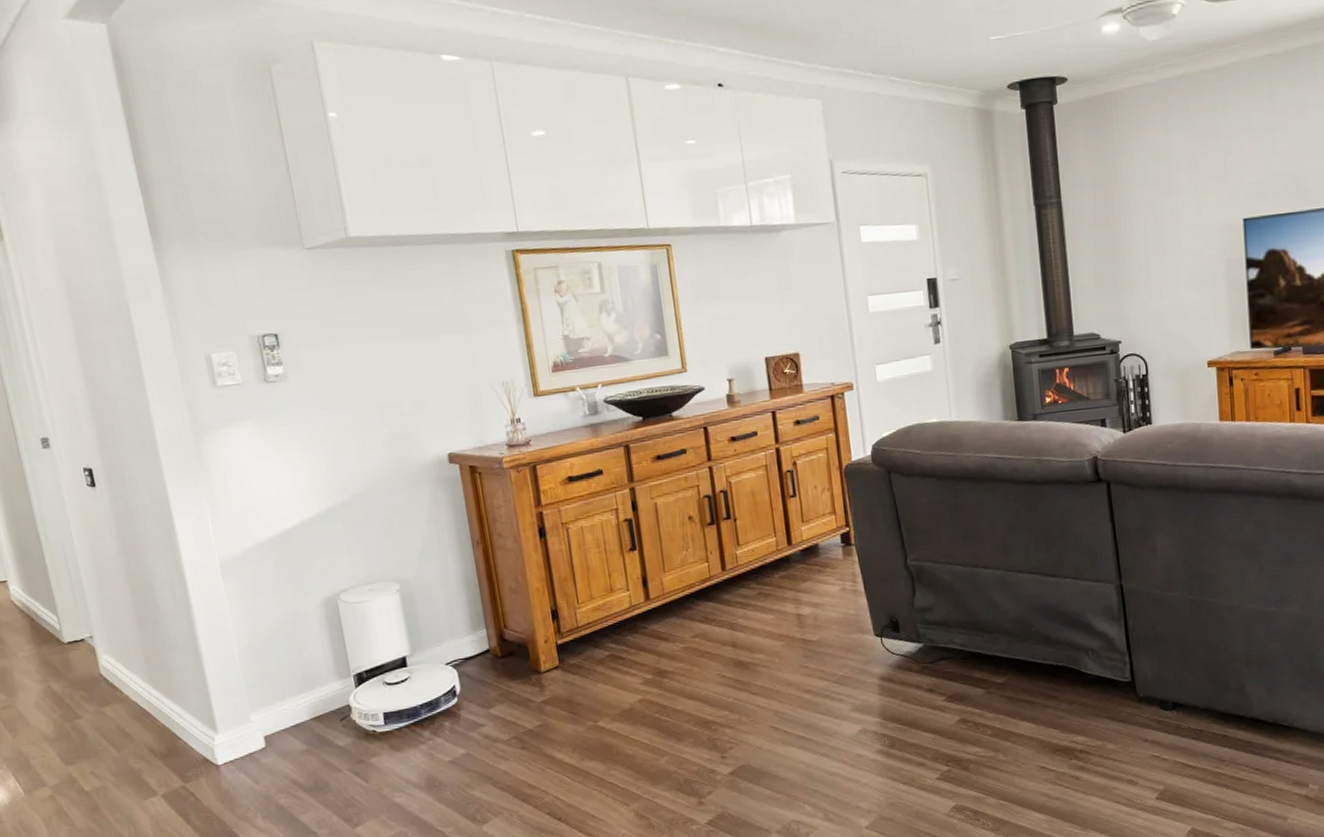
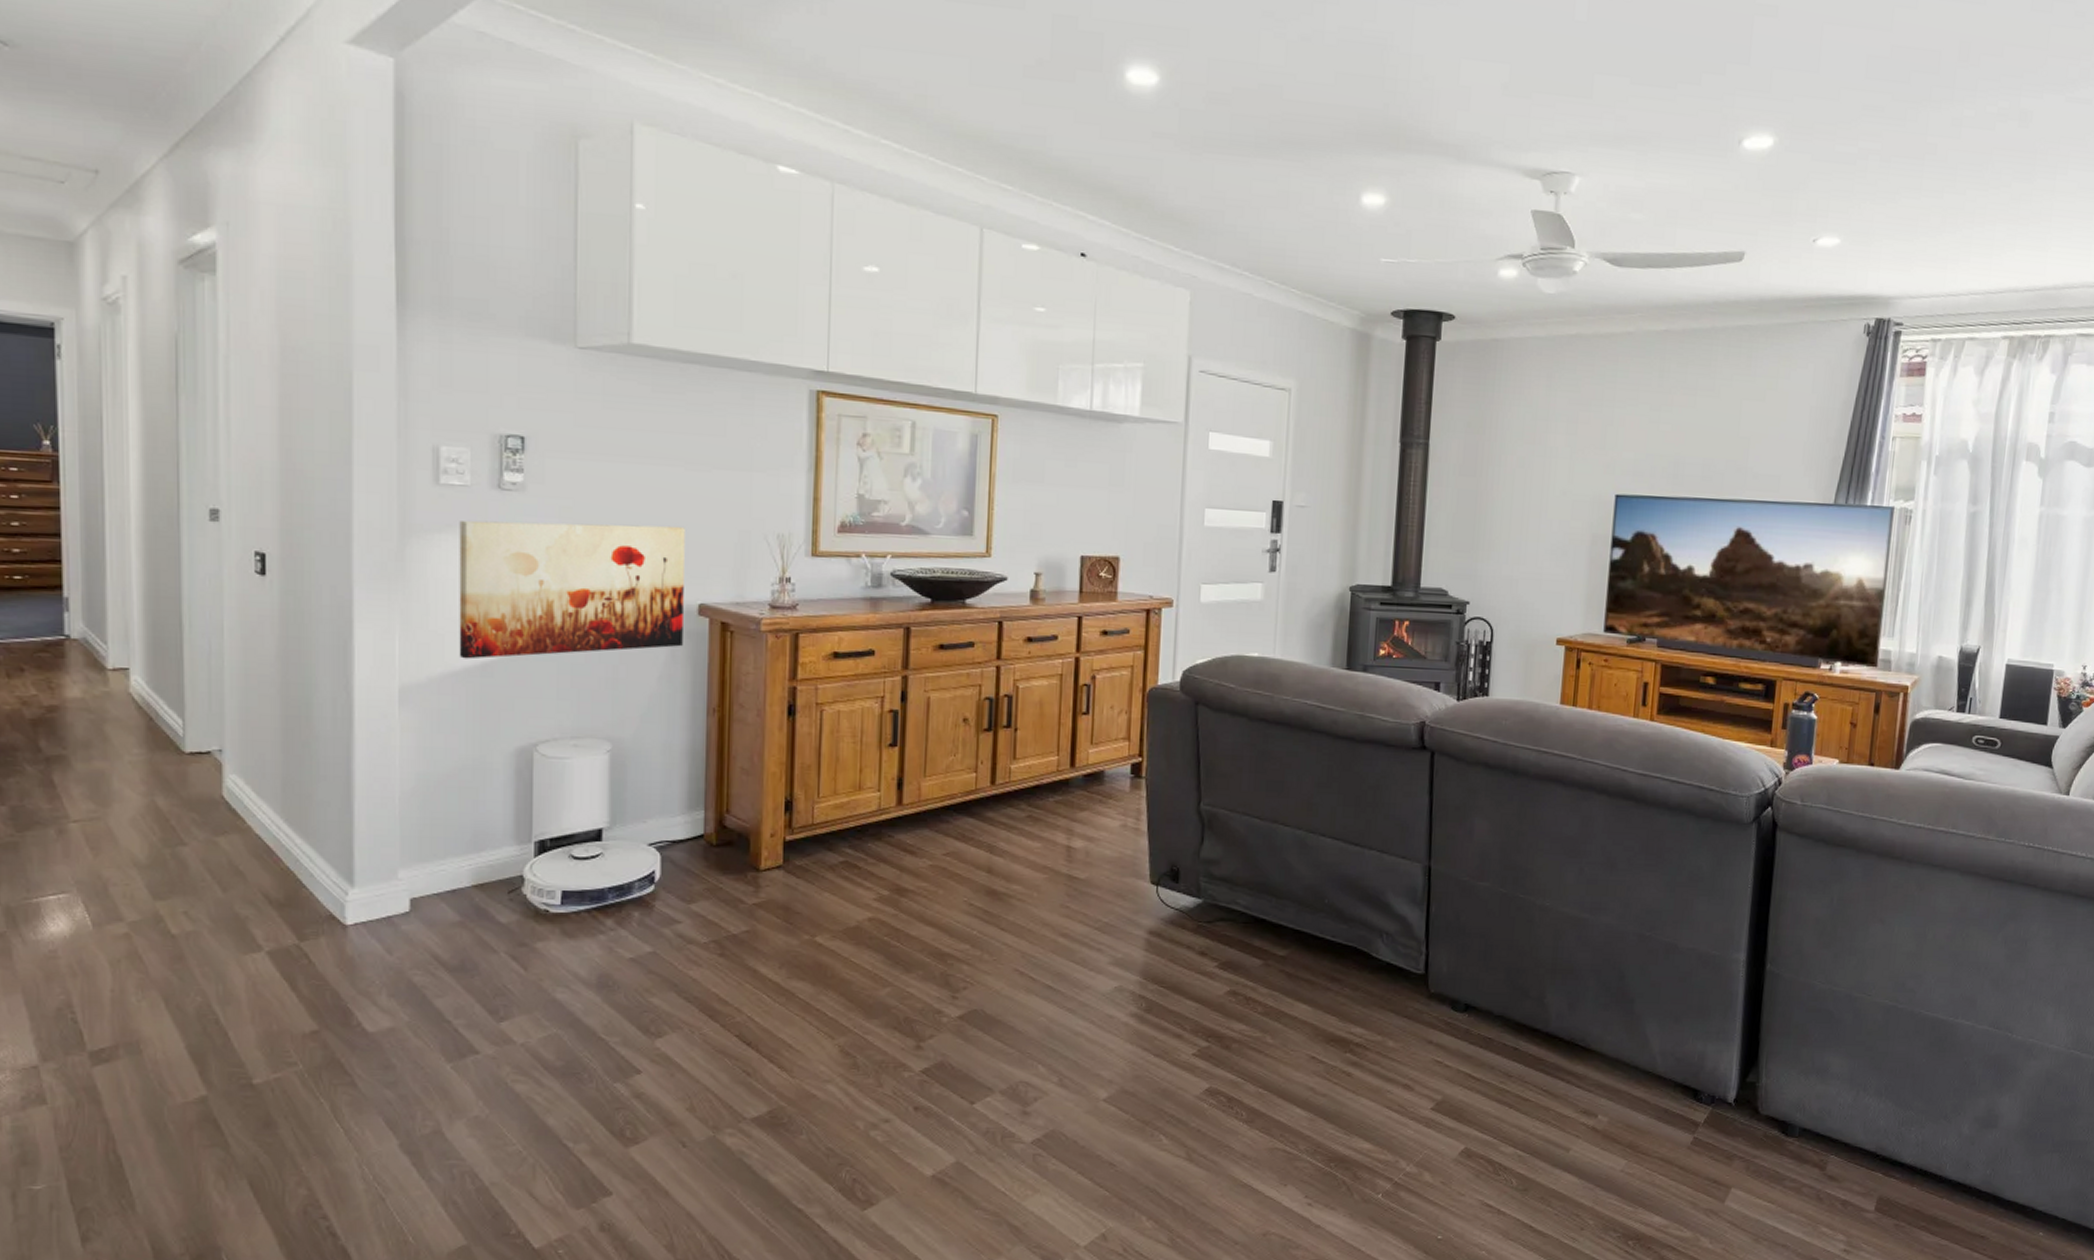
wall art: none [239,389,442,531] -> present [459,520,685,659]

